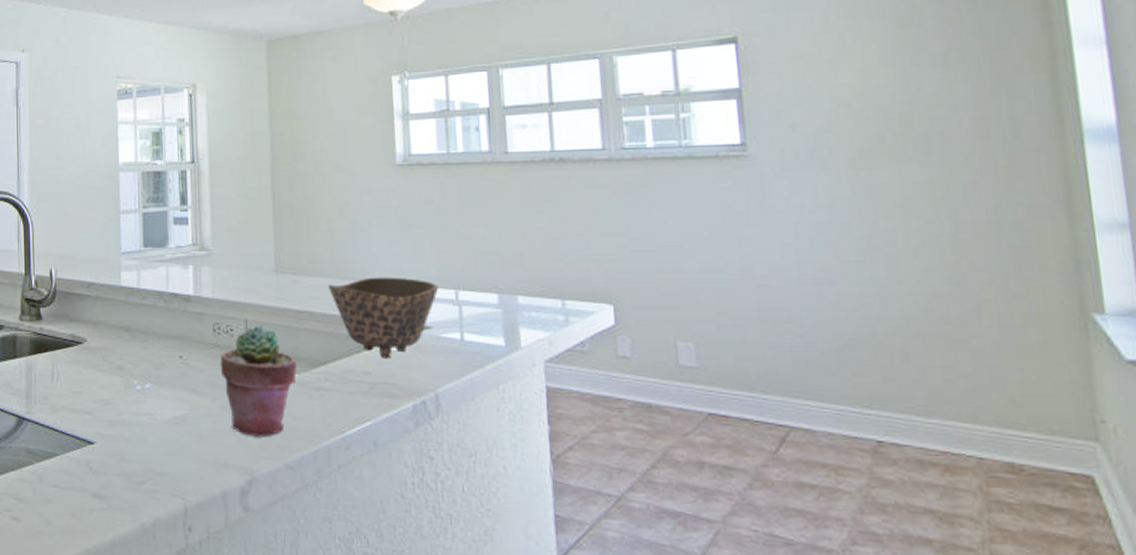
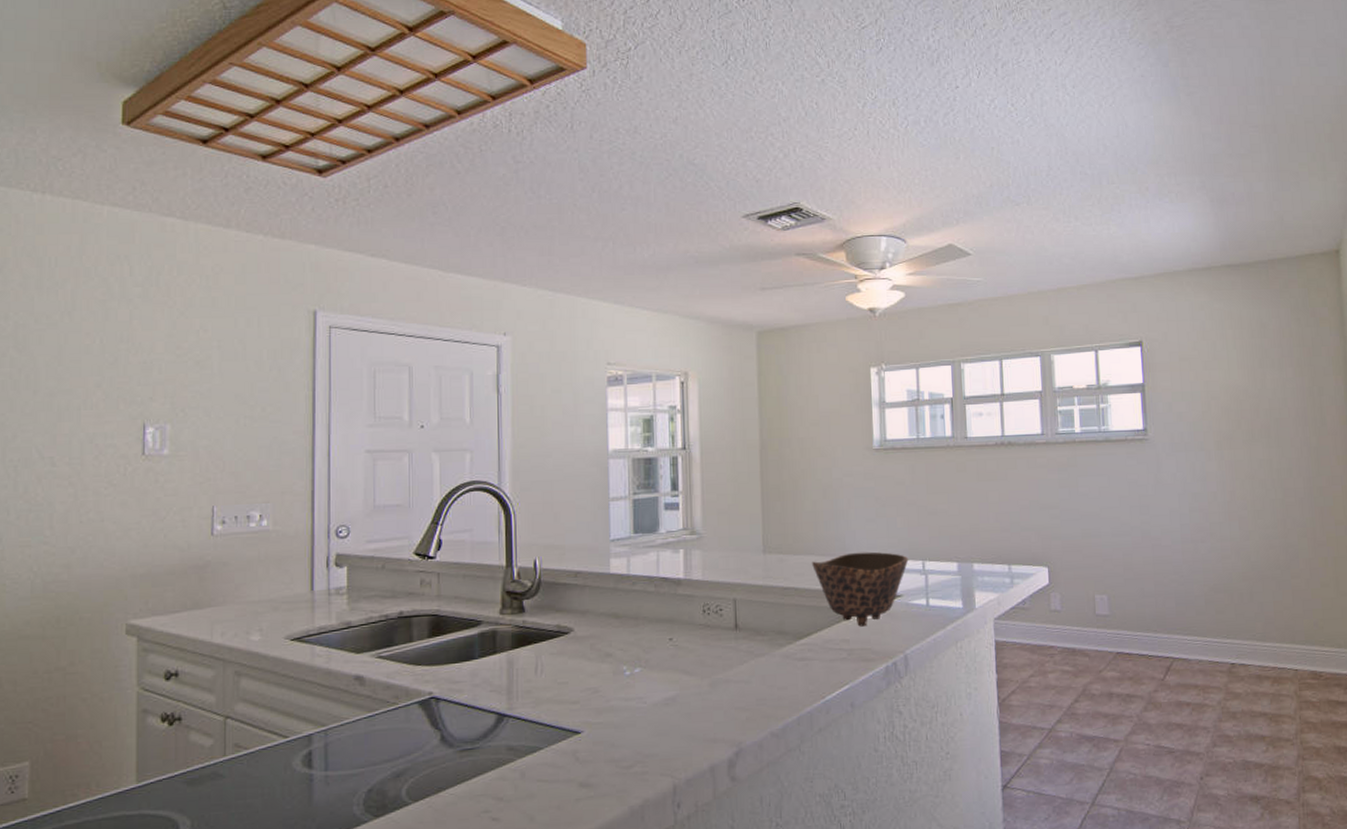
potted succulent: present [220,325,298,436] -> none [709,604,783,709]

